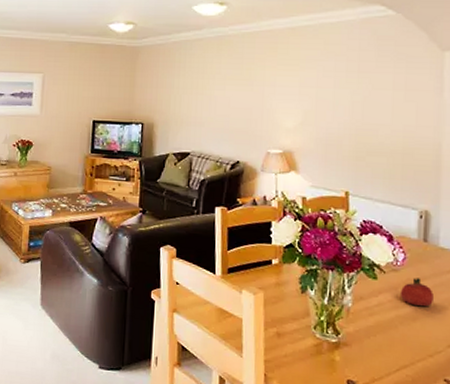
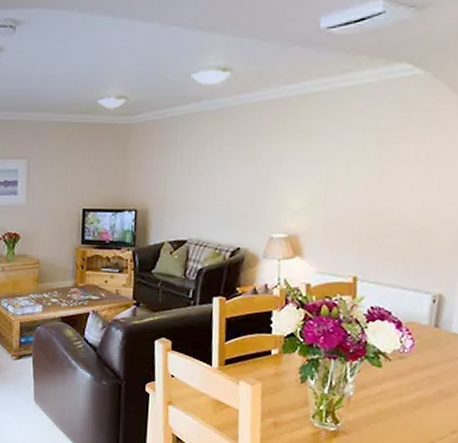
fruit: present [399,278,434,307] -> none [404,365,441,394]

